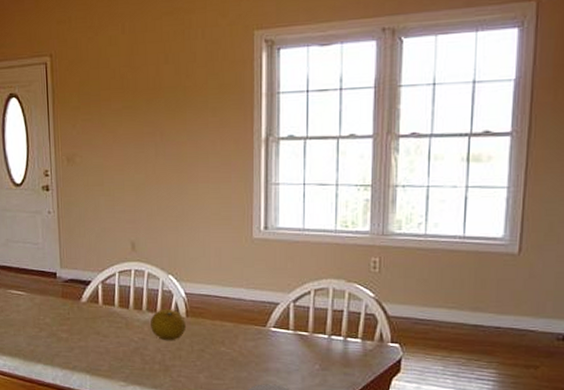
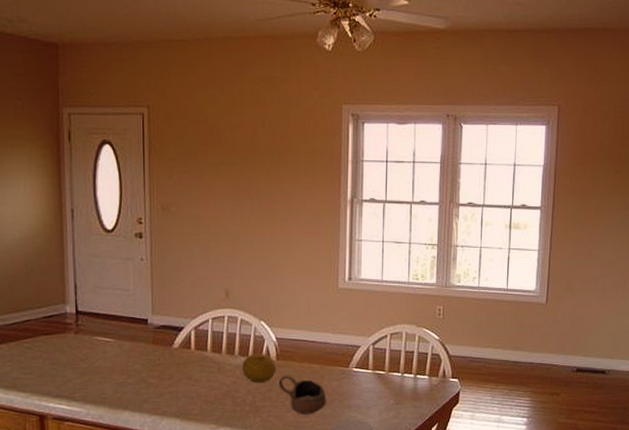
cup: none [188,333,242,376] -> present [278,375,327,414]

